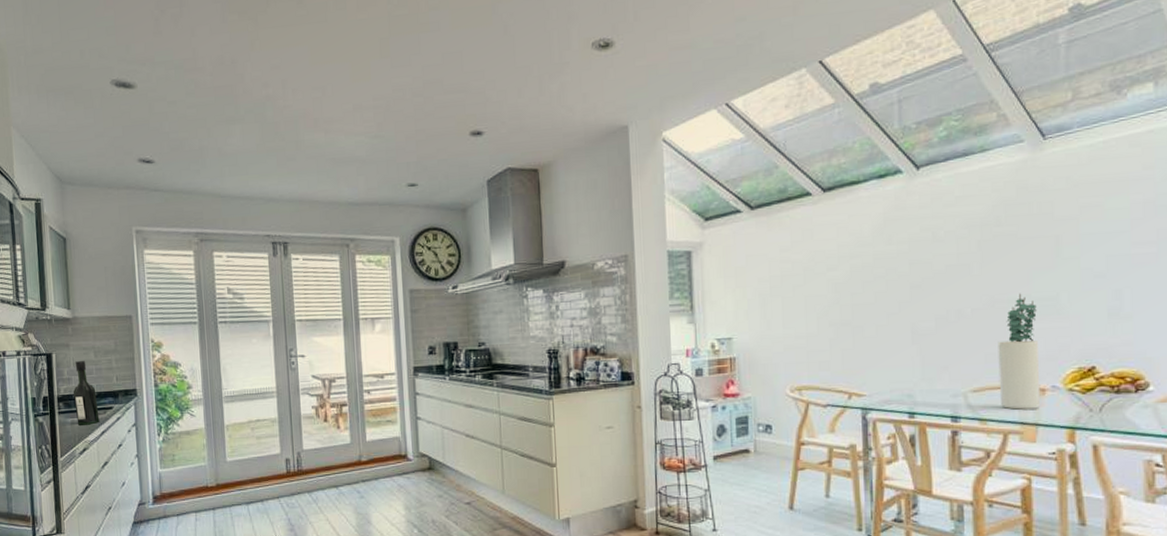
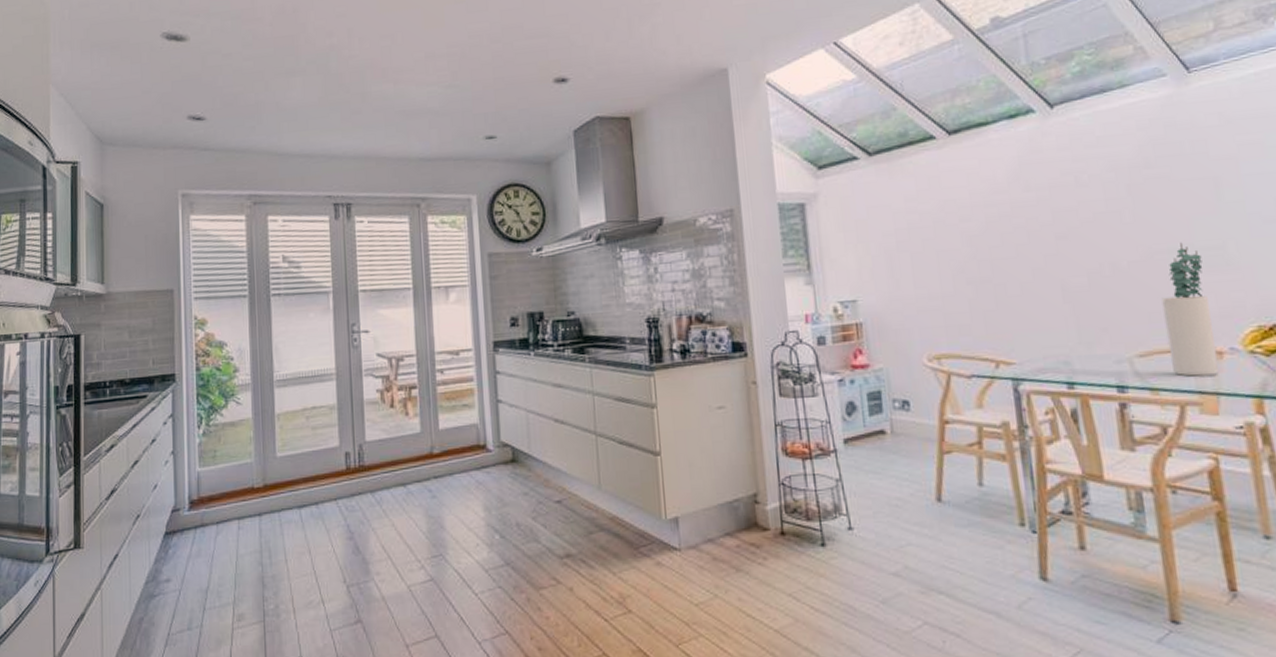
bottle: present [73,361,100,427] -> none [102,342,131,419]

